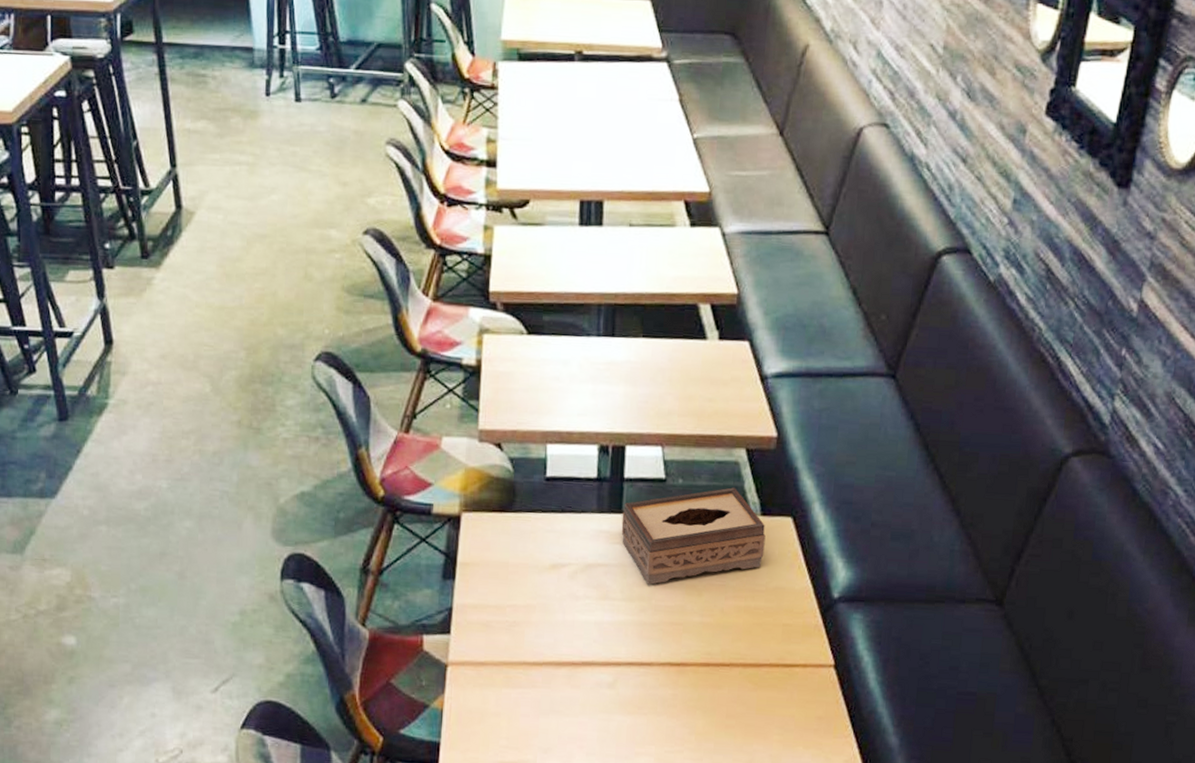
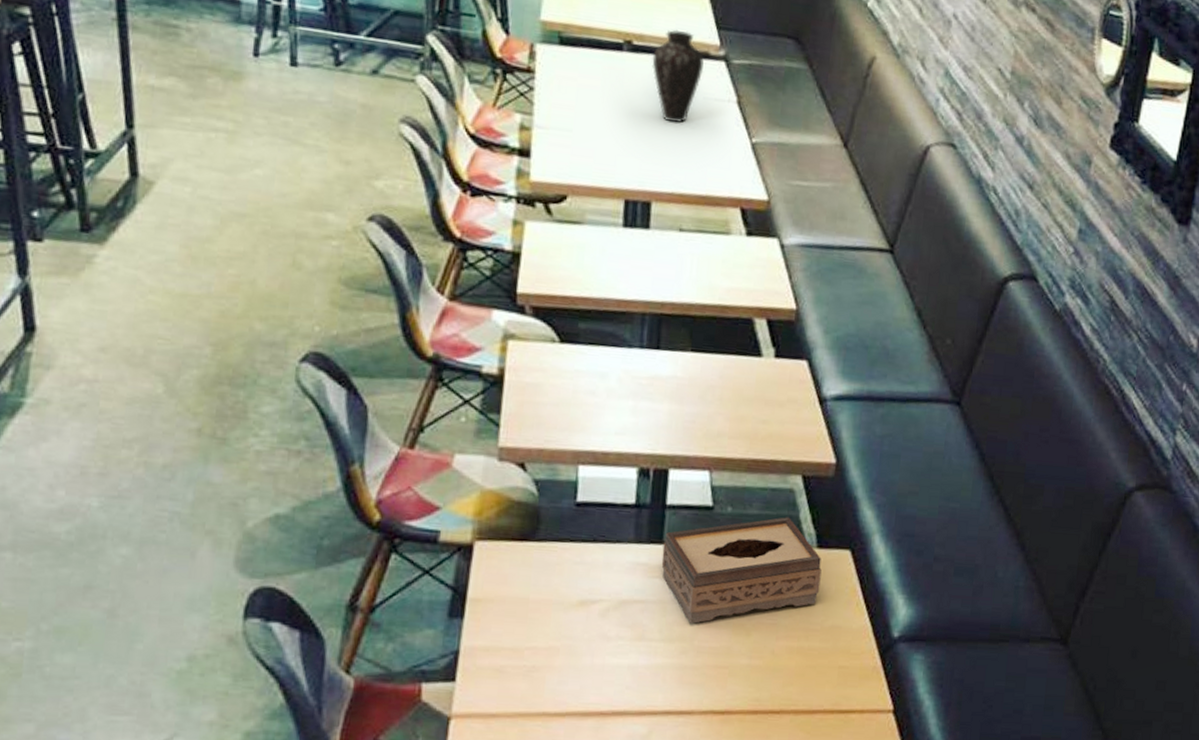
vase: none [600,36,647,125] -> present [651,29,704,124]

